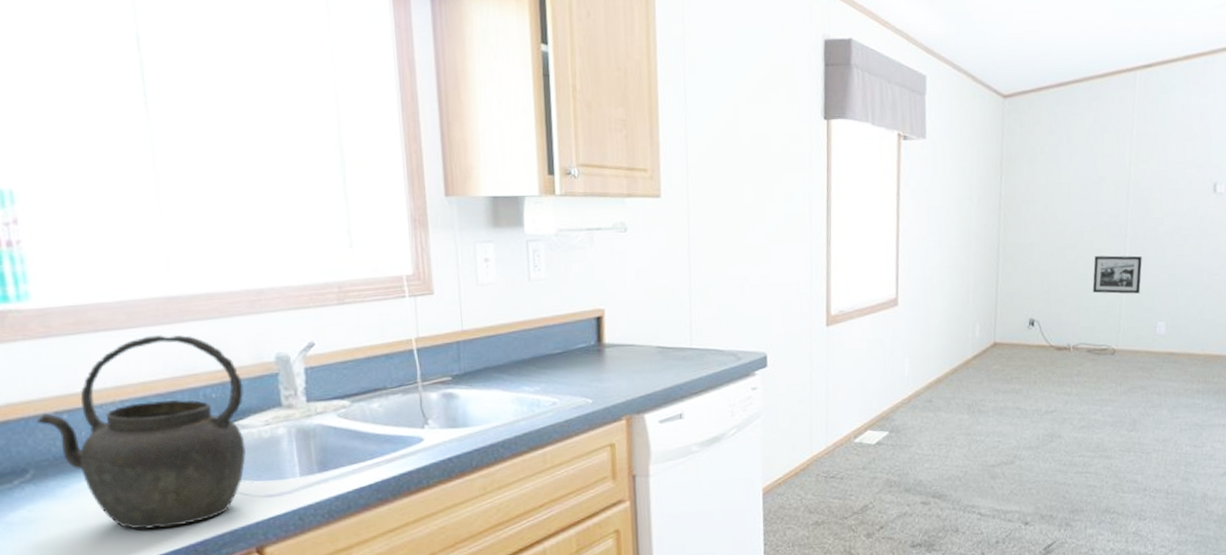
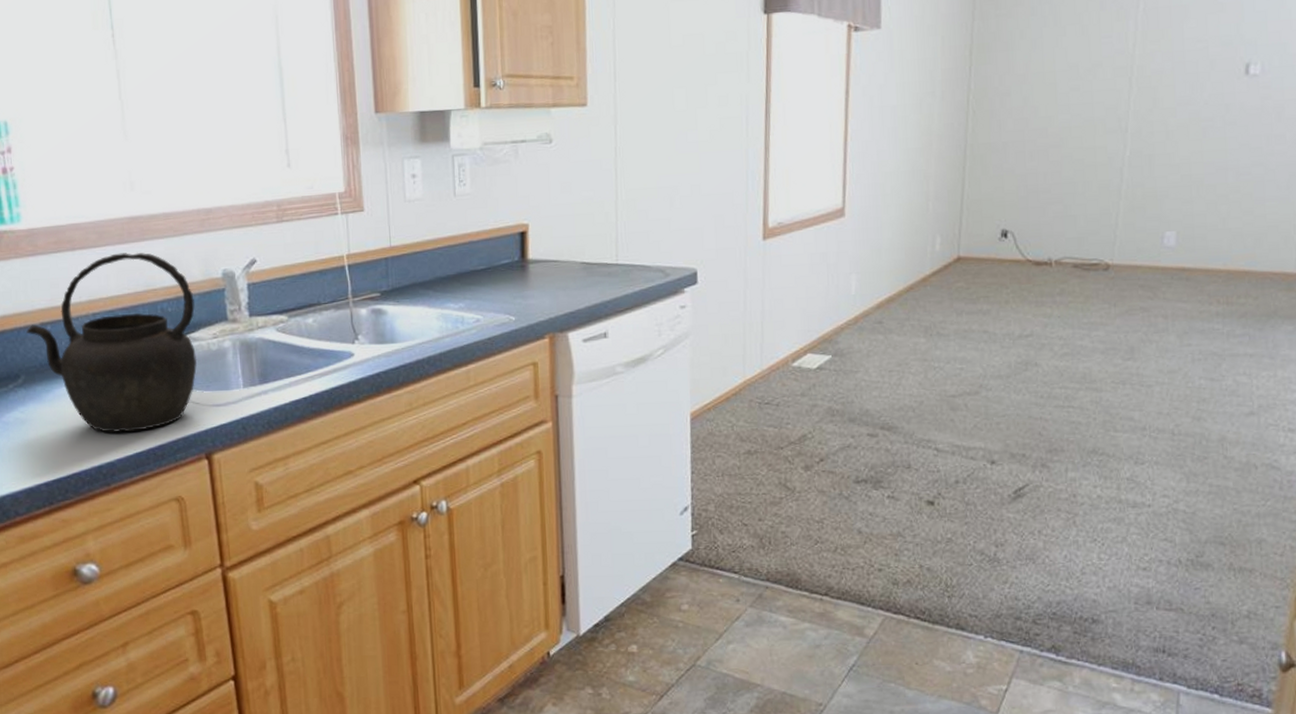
picture frame: present [1092,255,1142,294] -> none [1082,153,1147,199]

